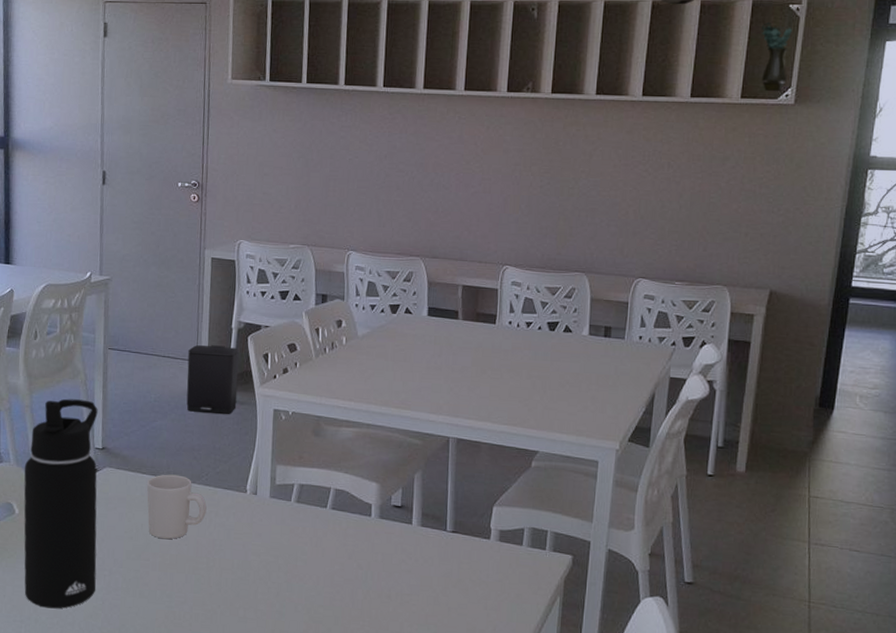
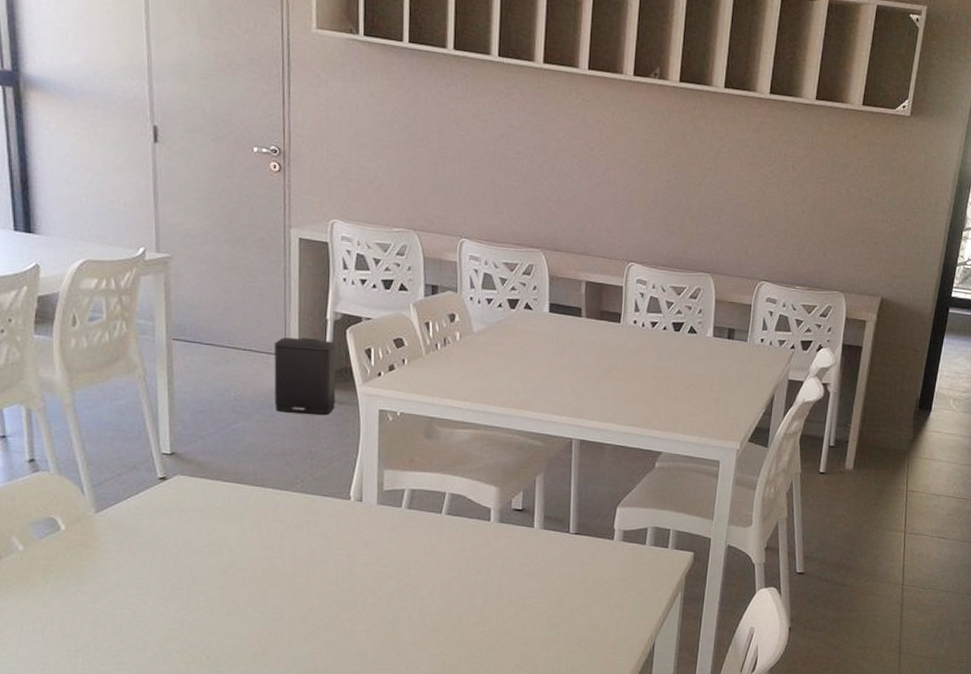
water bottle: present [24,398,98,609] -> none [69,396,171,634]
mug: present [146,474,207,540] -> none [229,481,304,553]
vase: present [761,21,792,92] -> none [882,28,912,103]

